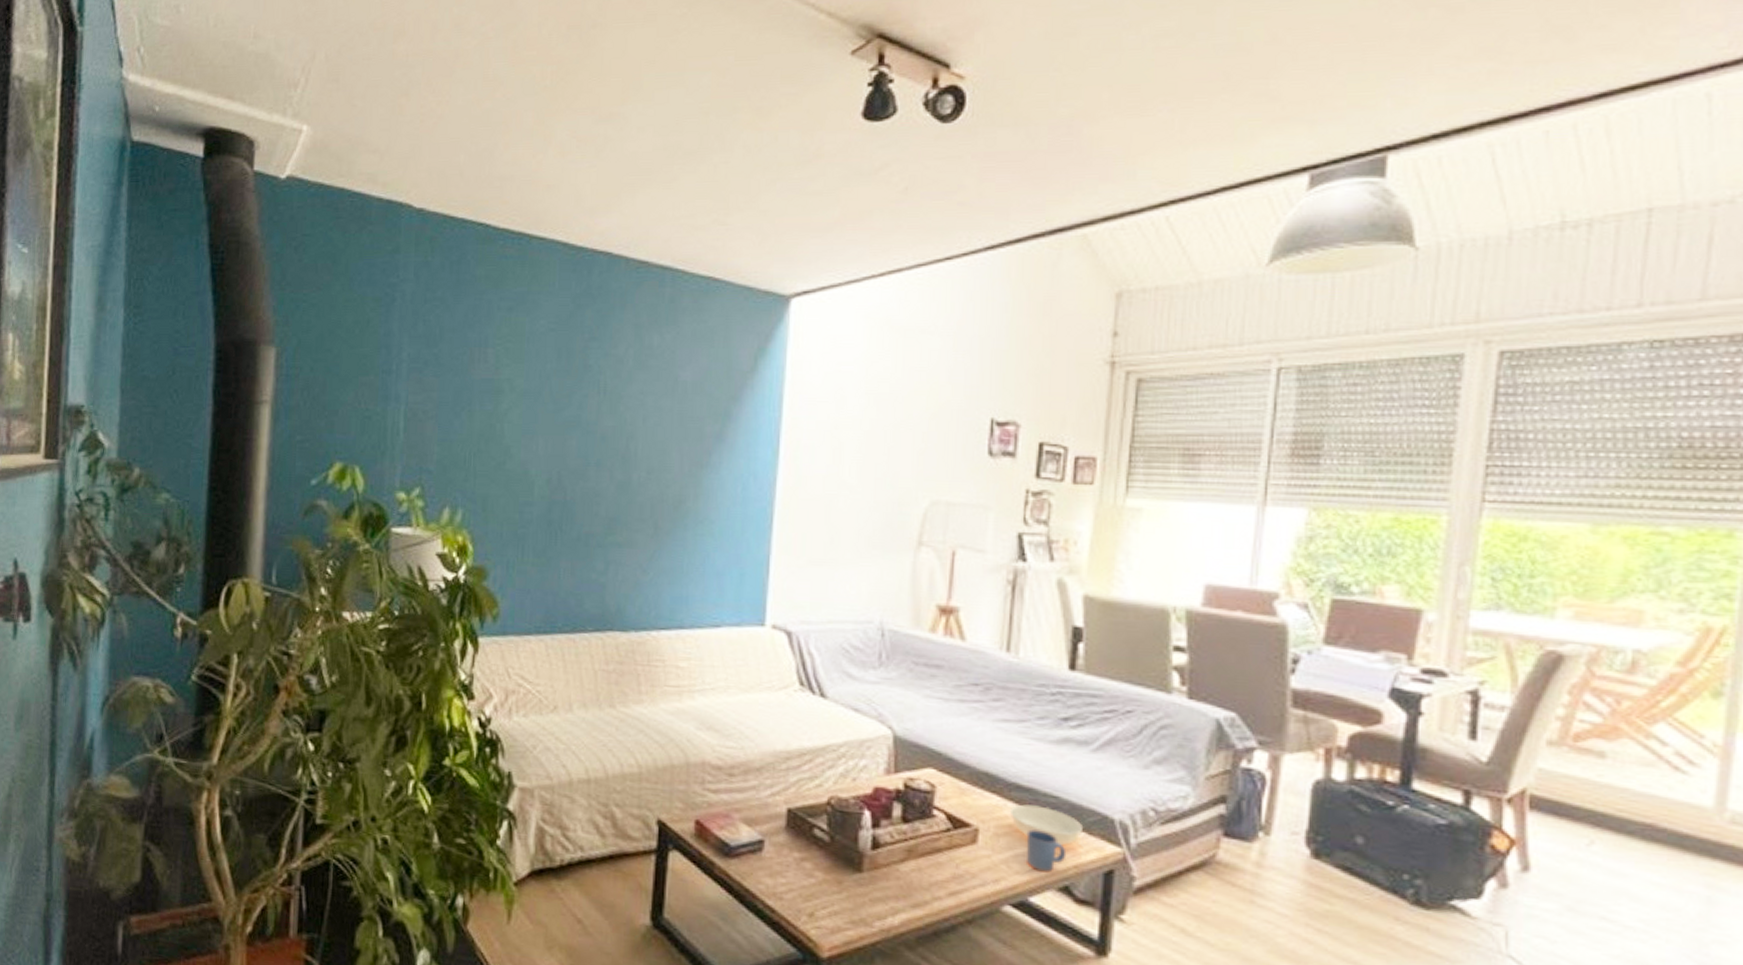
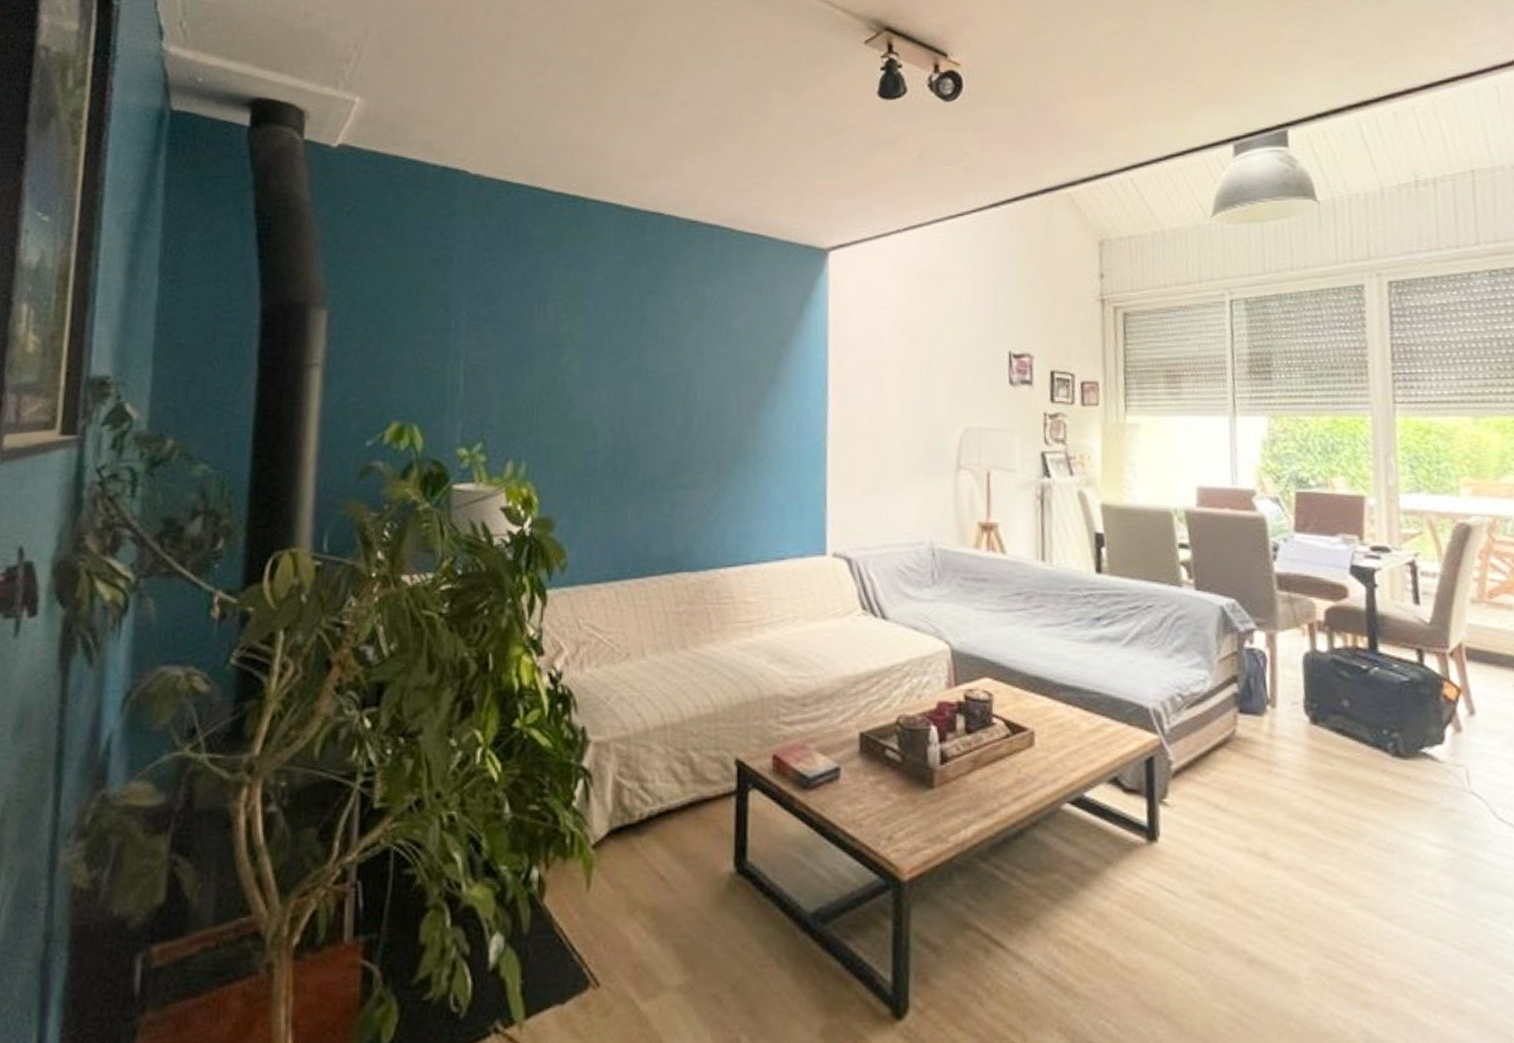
bowl: present [1010,804,1082,845] -> none [1060,703,1123,738]
mug: present [1026,829,1067,873] -> none [1076,726,1112,767]

